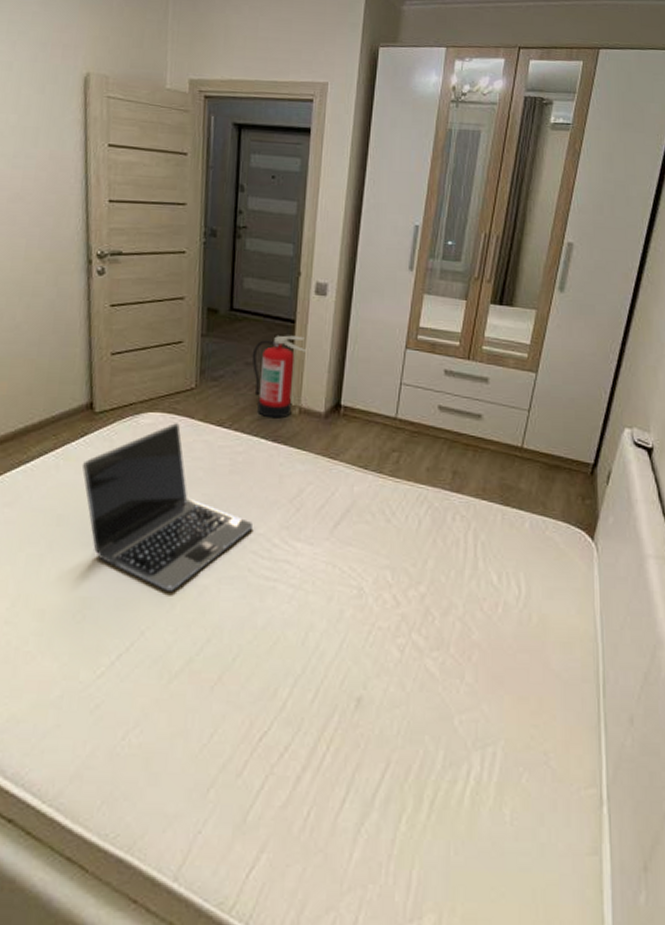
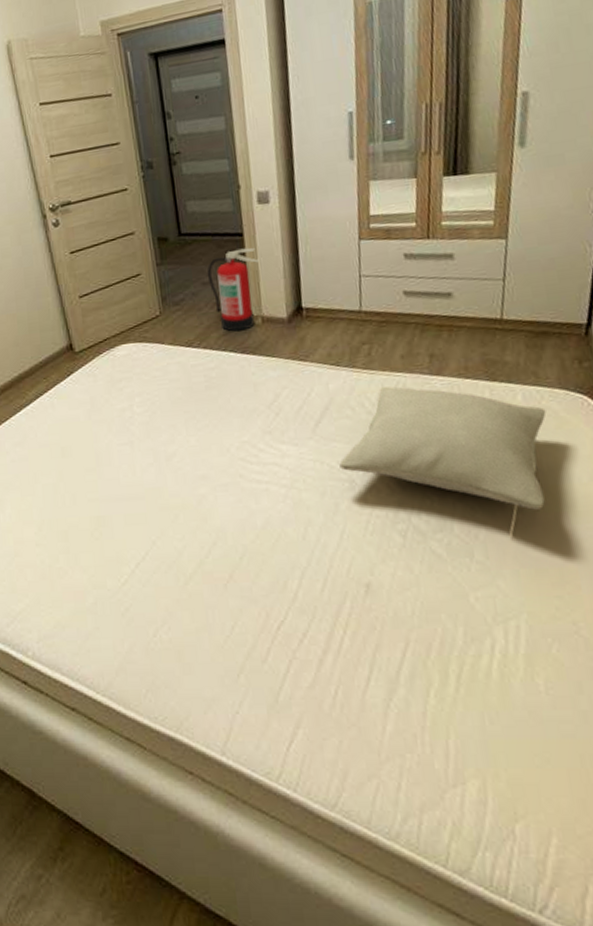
laptop: present [81,423,252,591] -> none [73,350,237,503]
pillow: none [351,497,548,637] -> present [339,386,547,510]

